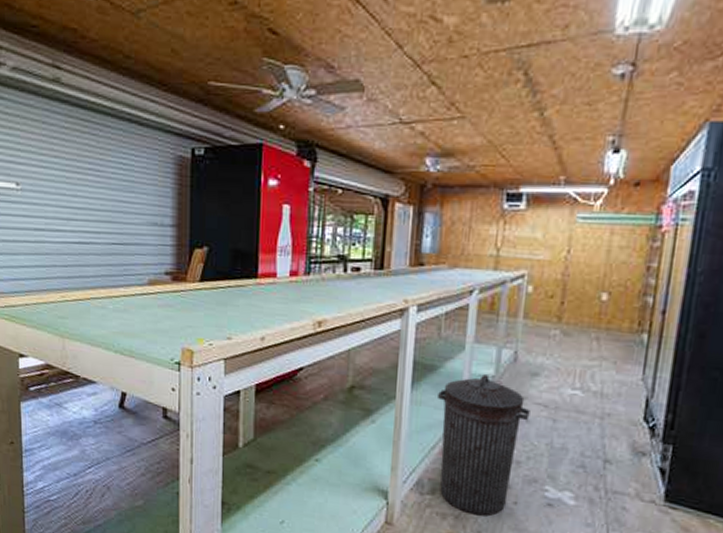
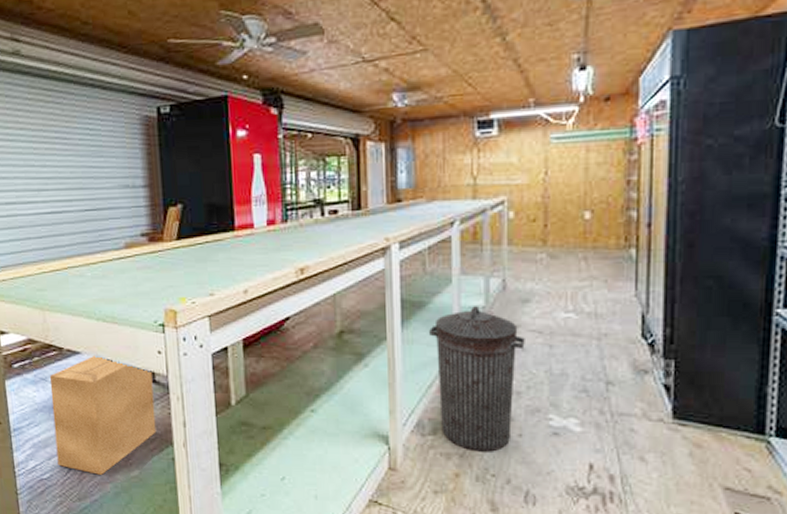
cardboard box: none [64,384,164,502] -> present [49,353,157,475]

